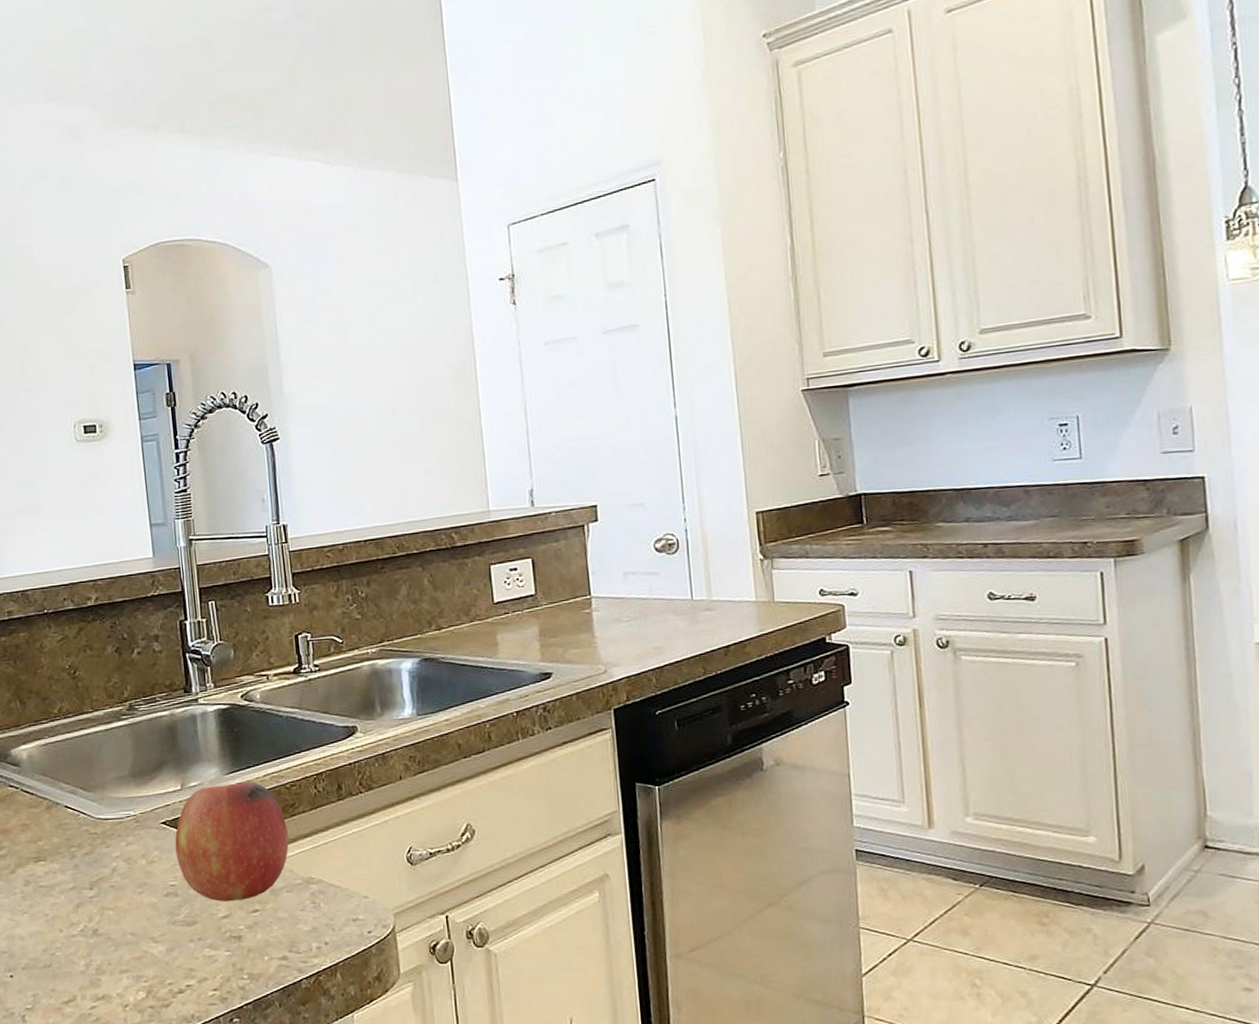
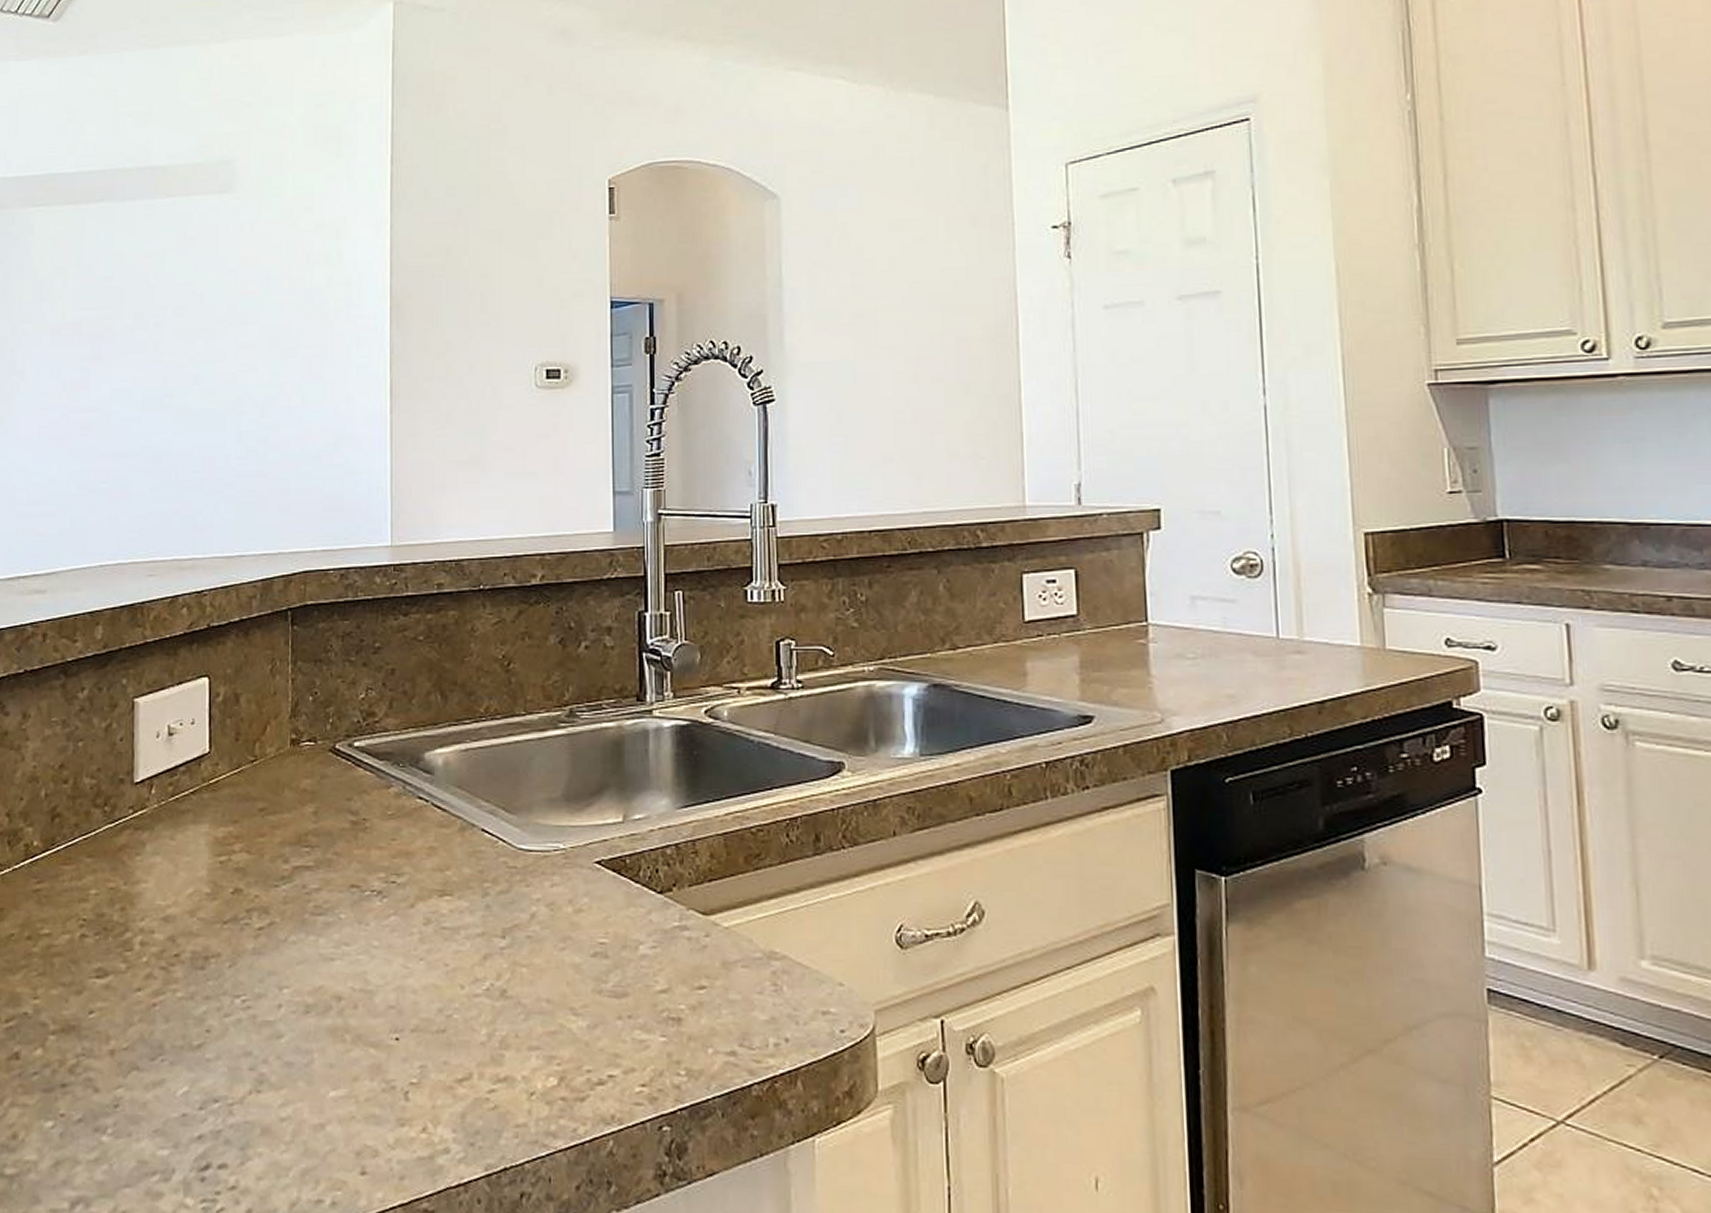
fruit: present [175,782,289,901] -> none [610,820,749,972]

